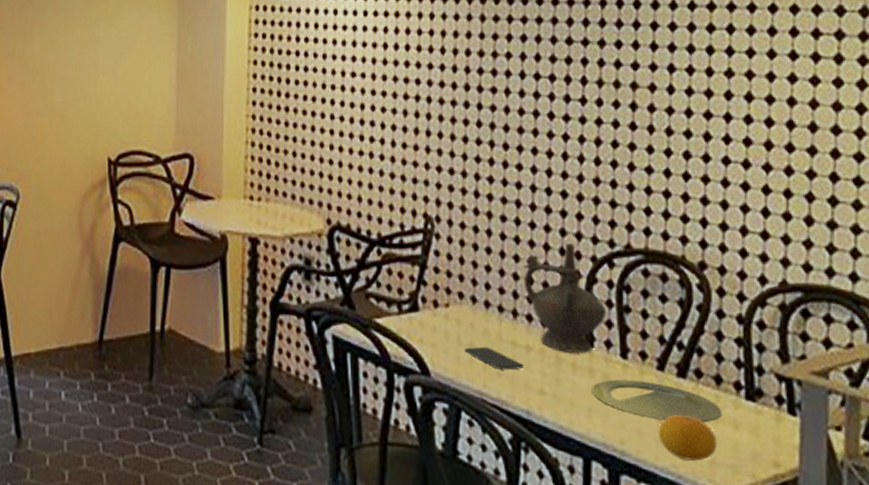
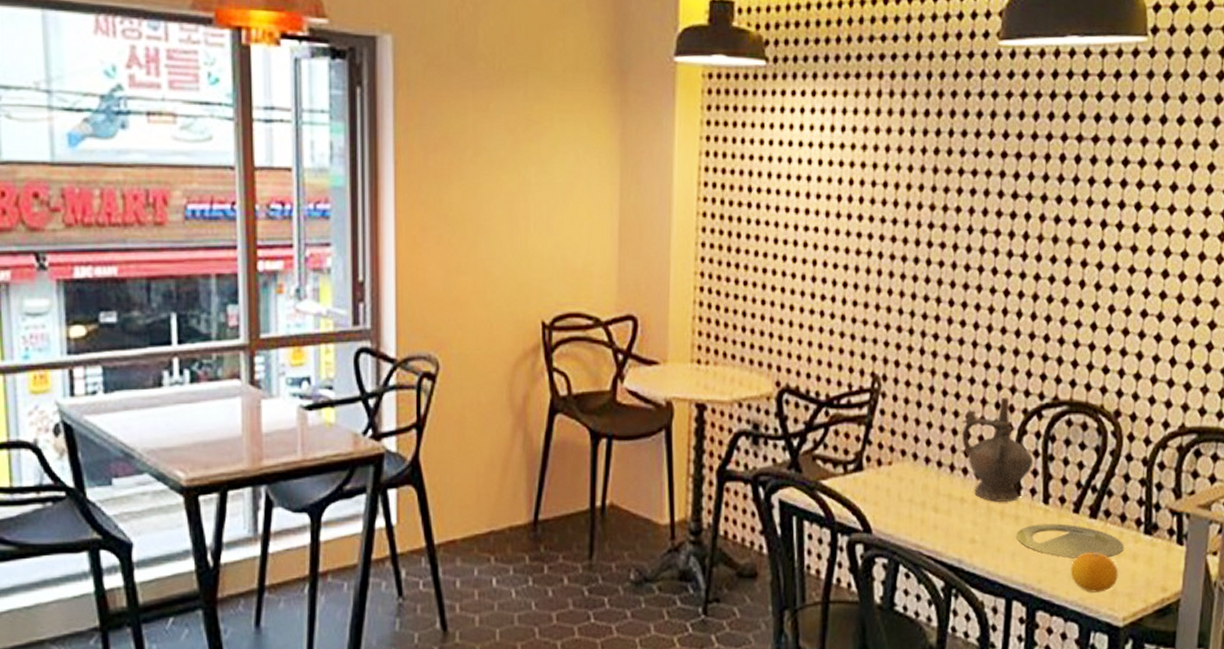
smartphone: present [465,346,523,370] -> none [905,501,957,523]

